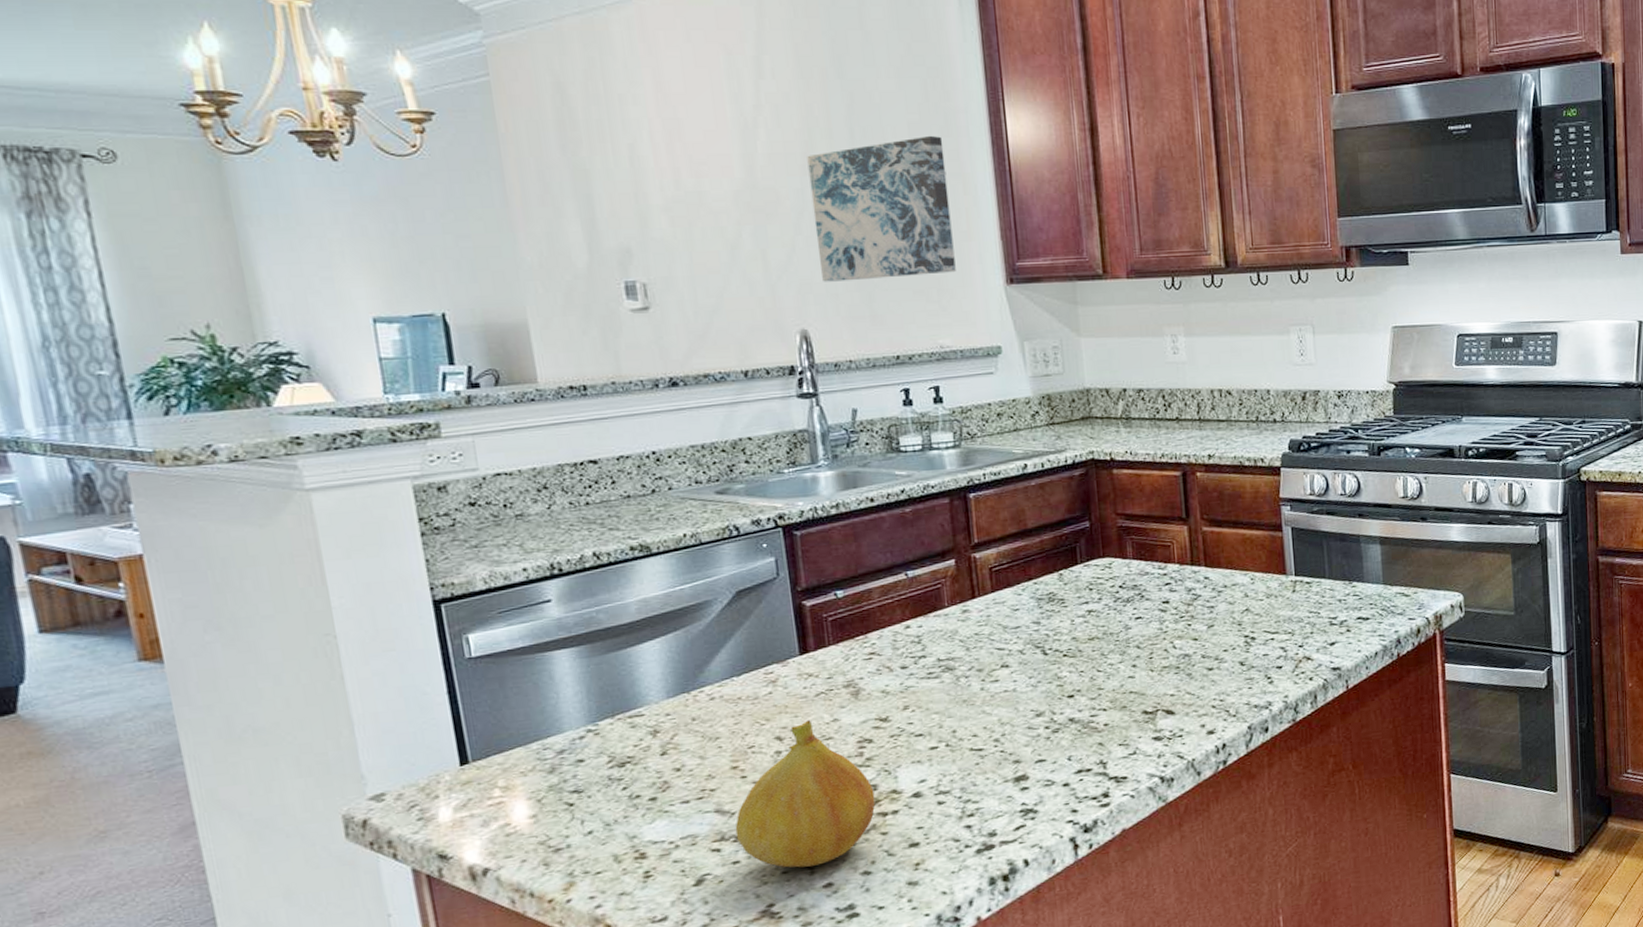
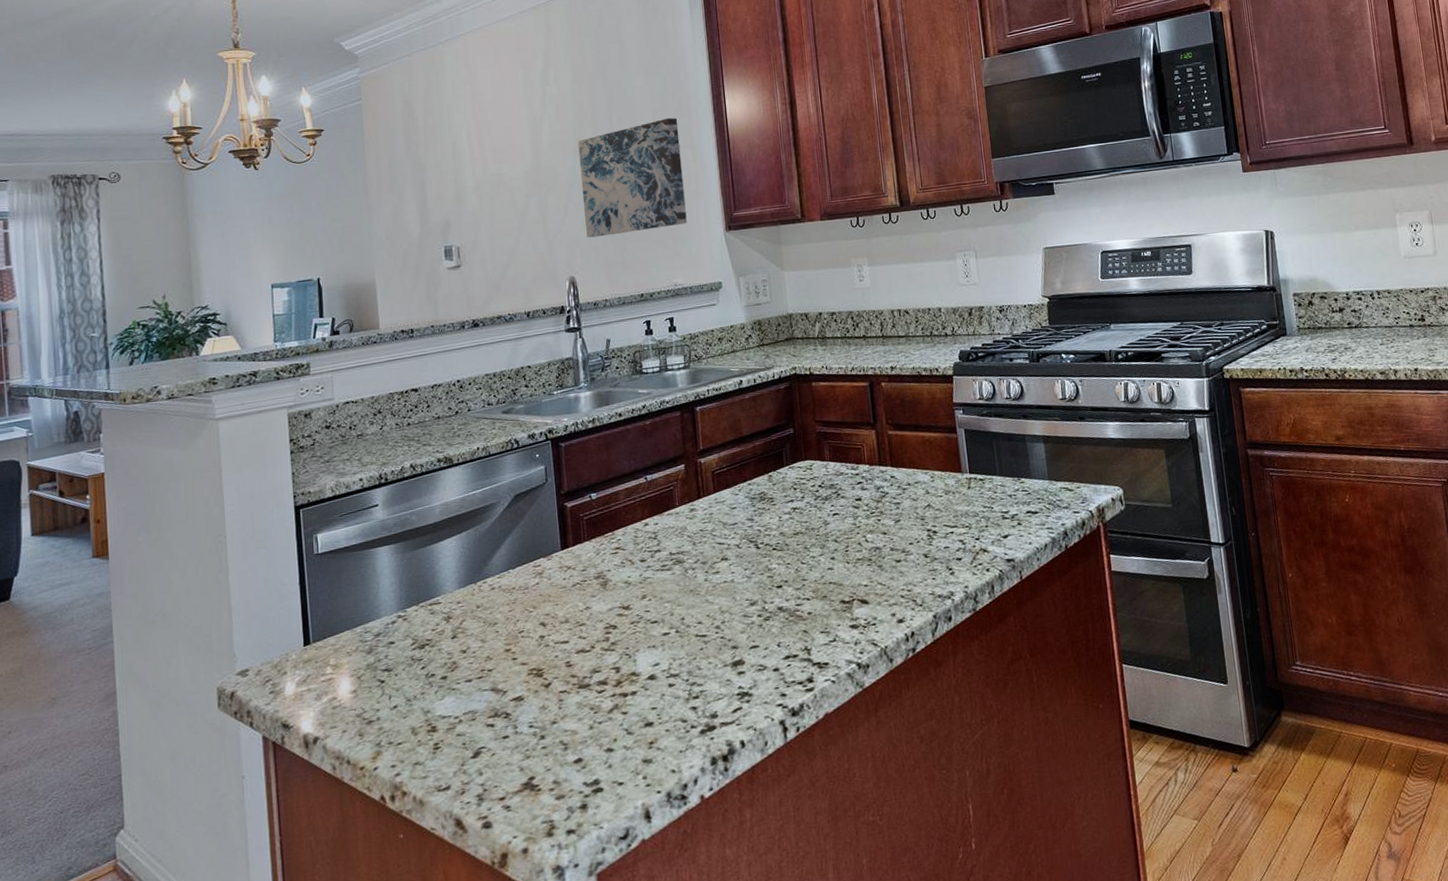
fruit: present [735,719,876,868] -> none [506,607,618,744]

